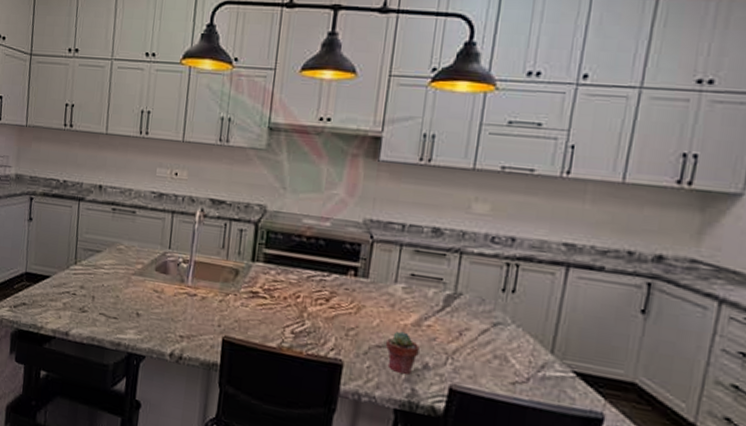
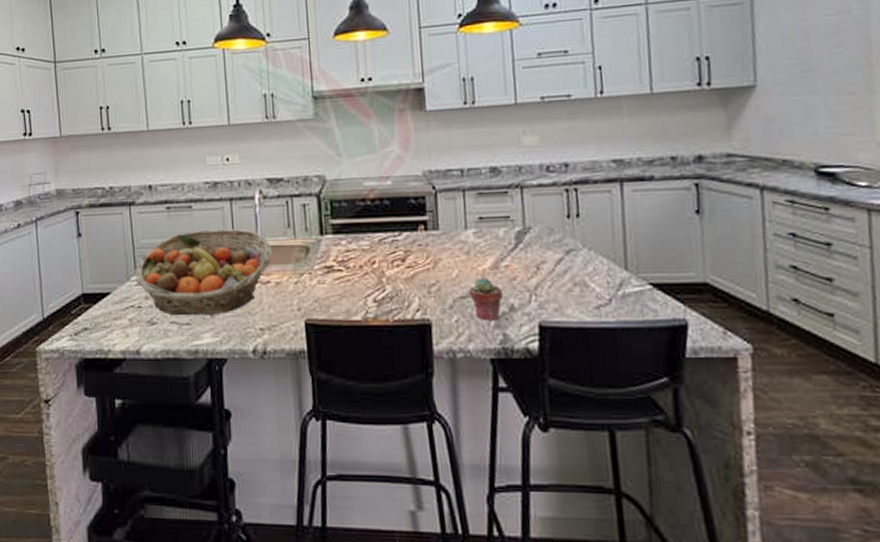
fruit basket: none [74,234,204,316] -> present [134,228,272,316]

